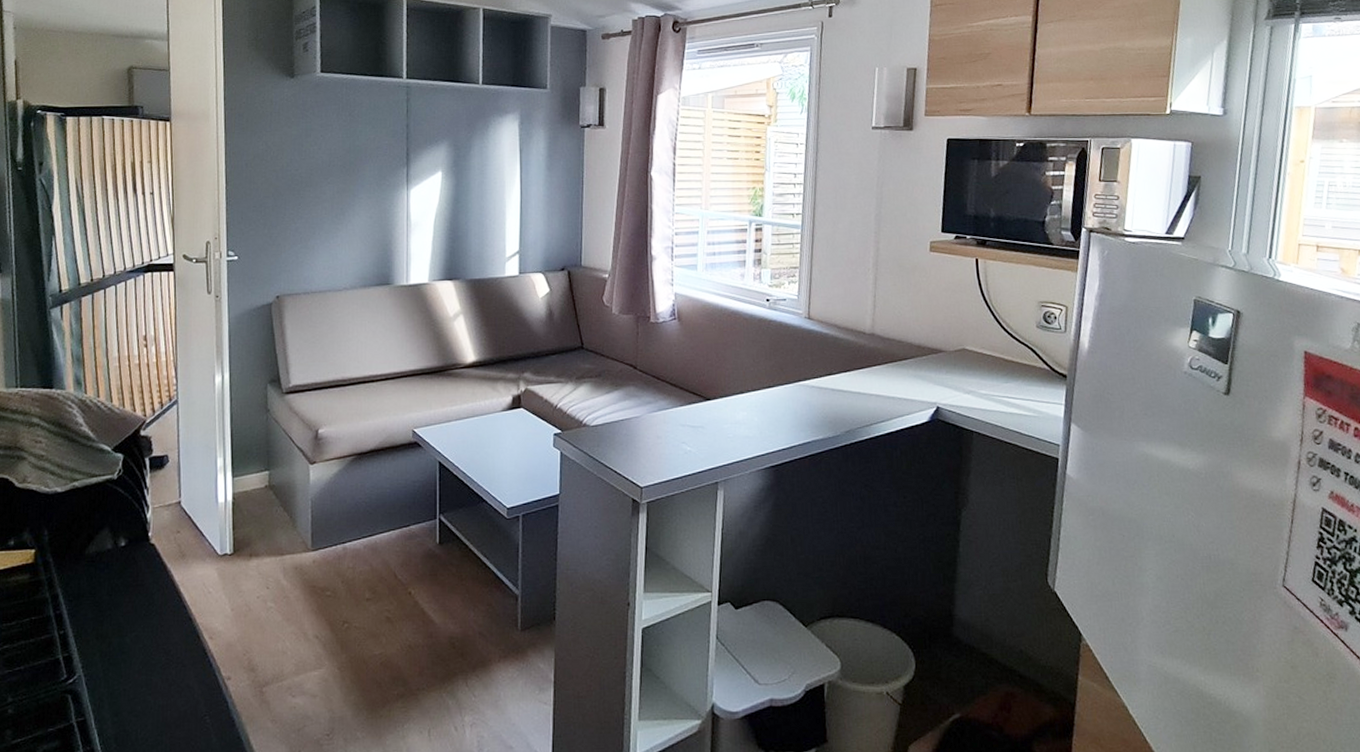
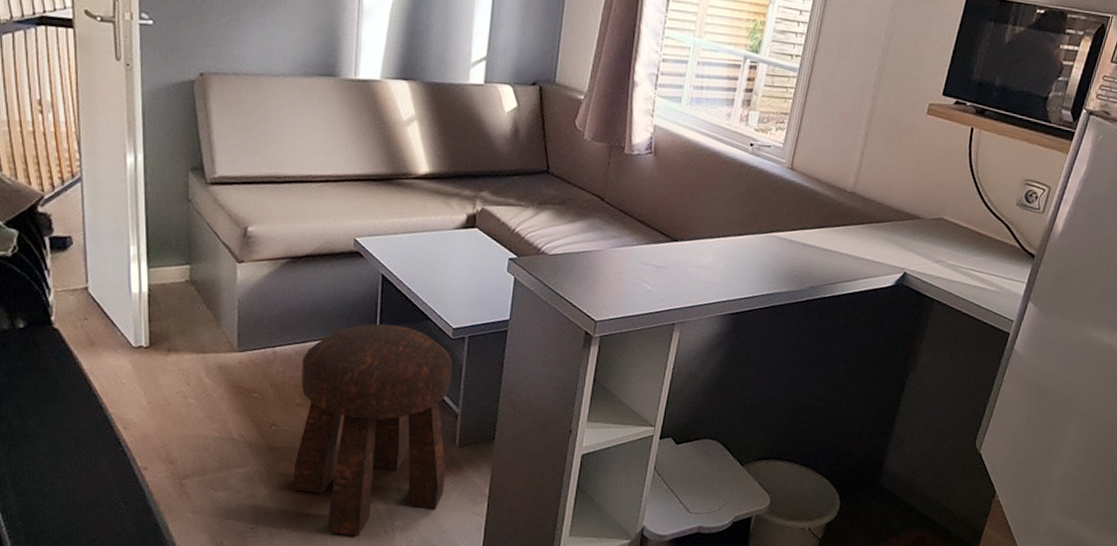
stool: none [366,510,511,737] -> present [293,323,453,537]

